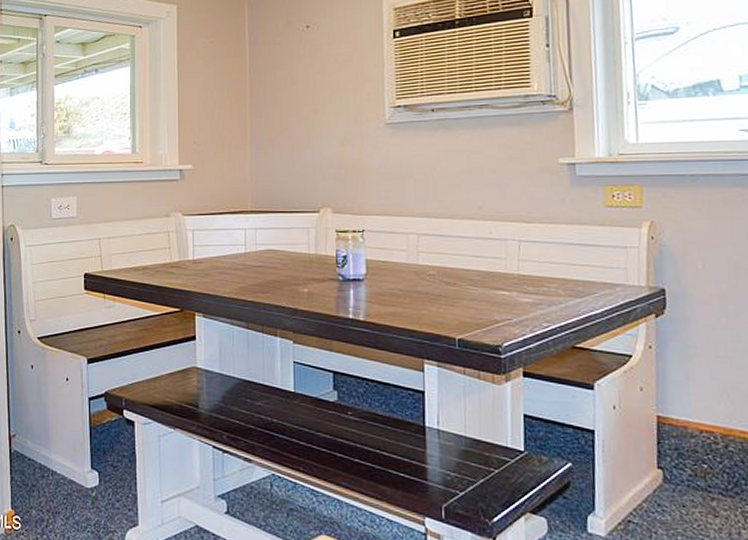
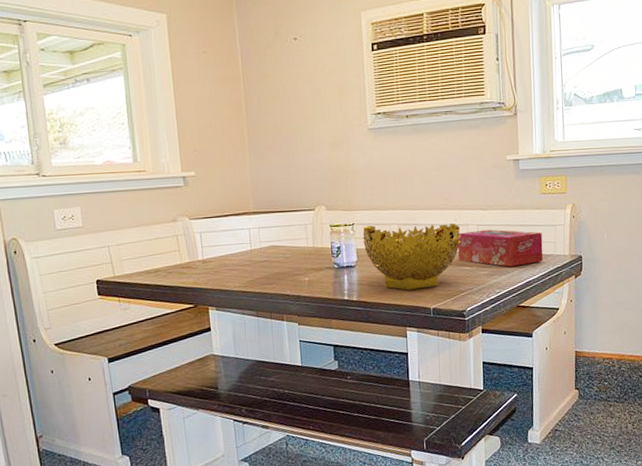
decorative bowl: none [374,234,497,314] -> present [363,223,461,290]
tissue box: none [492,247,610,296] -> present [457,229,544,267]

